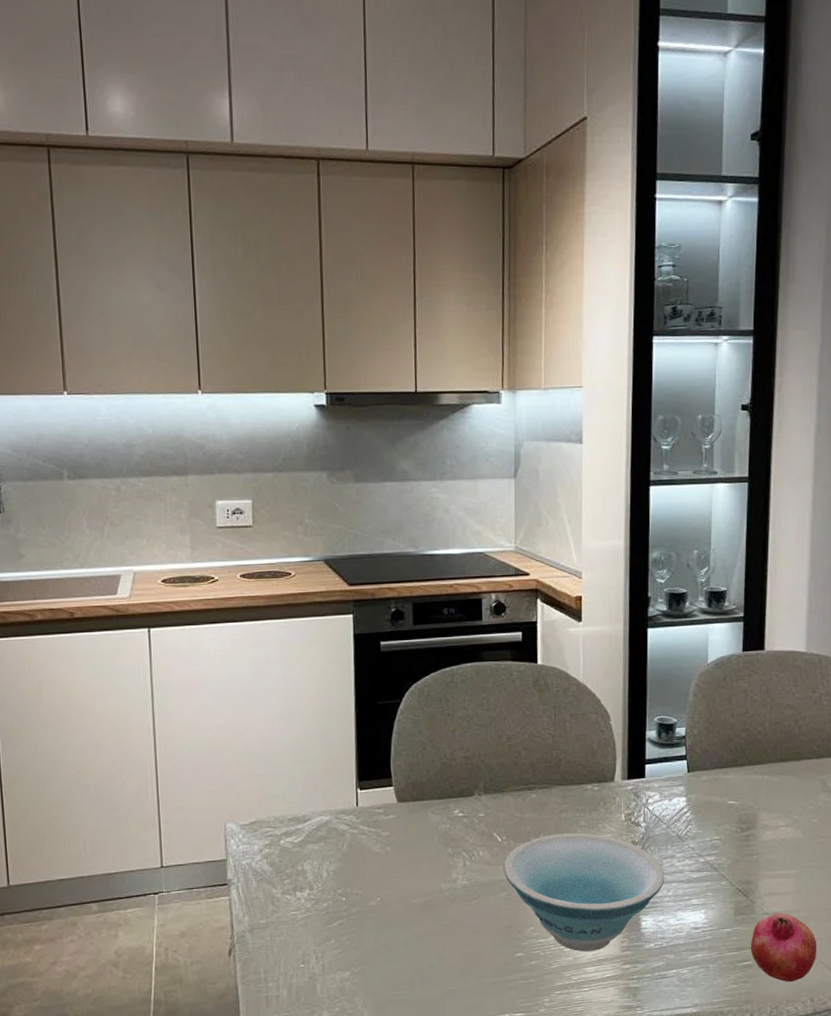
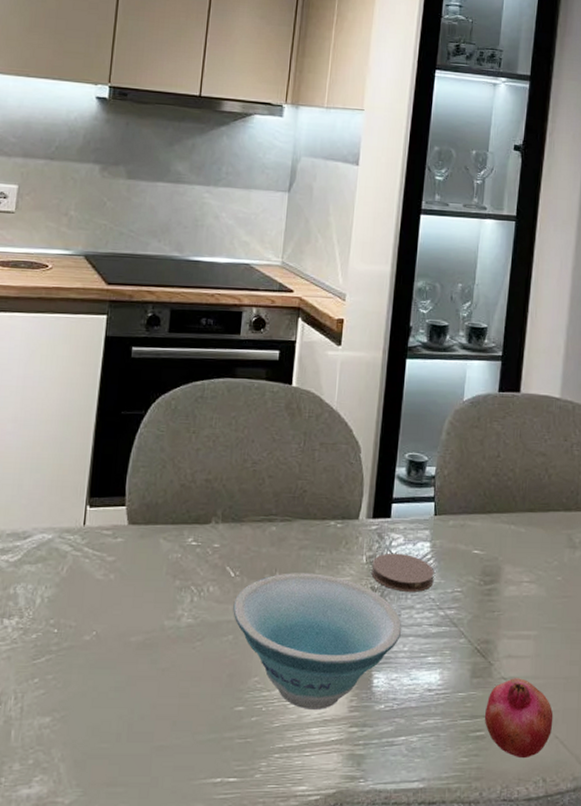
coaster: none [631,809,692,843] -> present [371,553,434,592]

